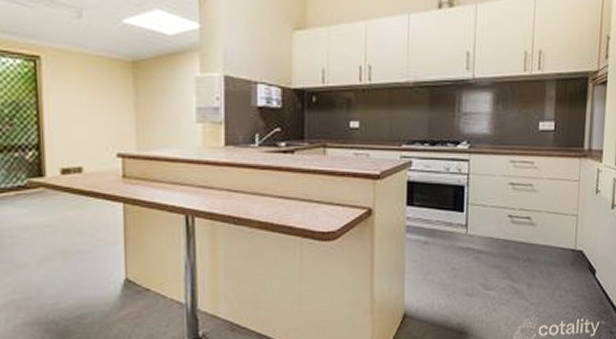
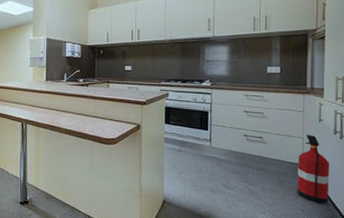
fire extinguisher: none [568,210,606,298] -> present [297,134,330,204]

